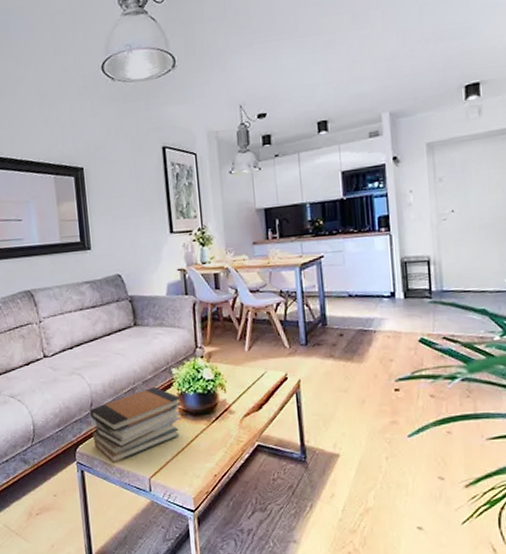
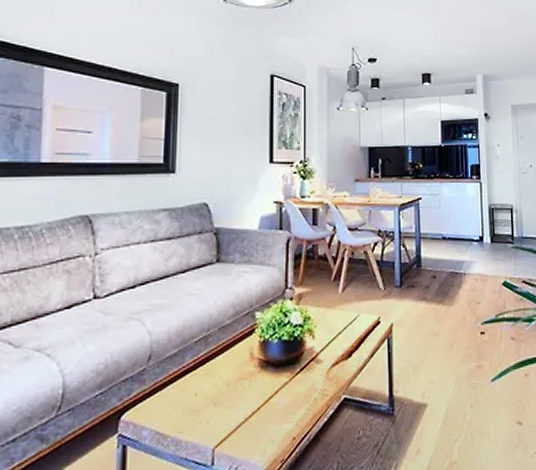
book stack: present [89,386,182,464] -> none [145,333,263,433]

